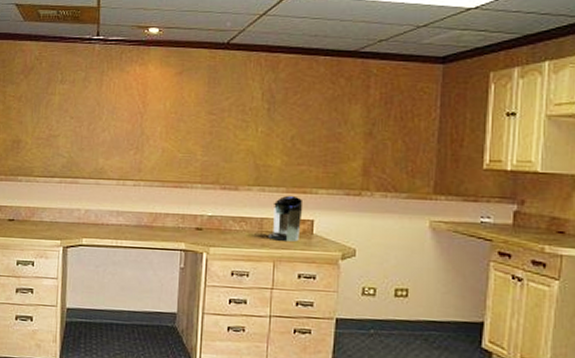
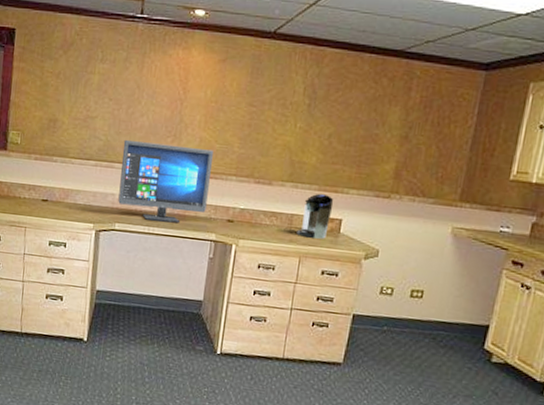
computer monitor: none [84,155,176,235] -> present [118,139,213,224]

